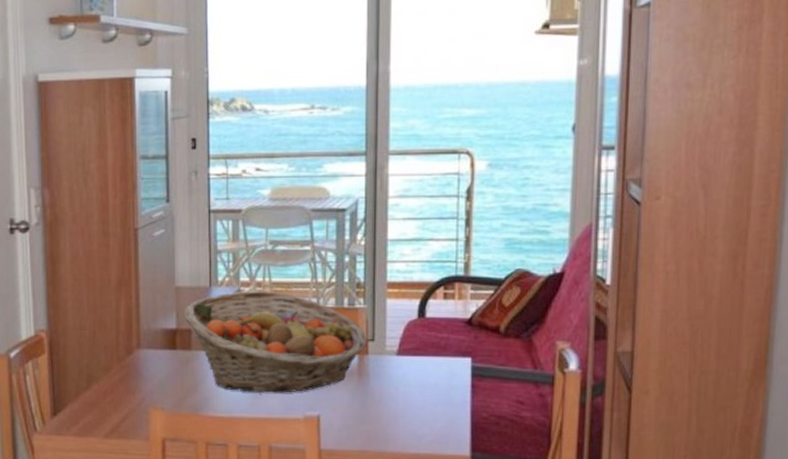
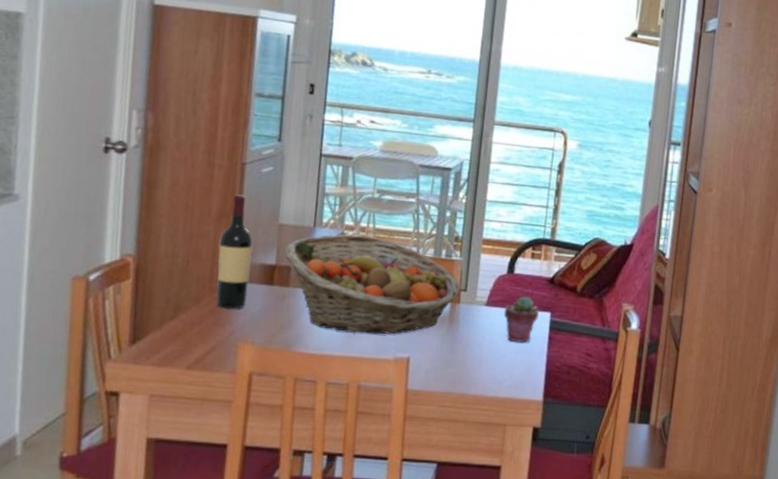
wine bottle: none [121,261,153,376] -> present [216,194,253,309]
potted succulent: none [417,341,457,394] -> present [503,296,539,343]

